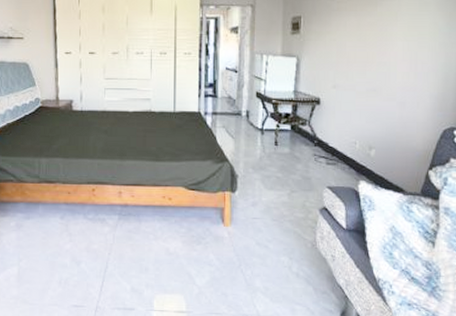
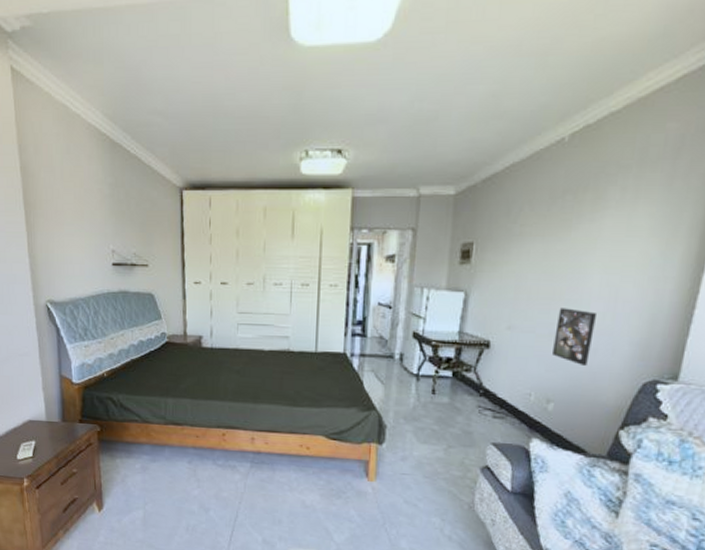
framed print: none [371,69,402,118] -> present [553,308,596,367]

